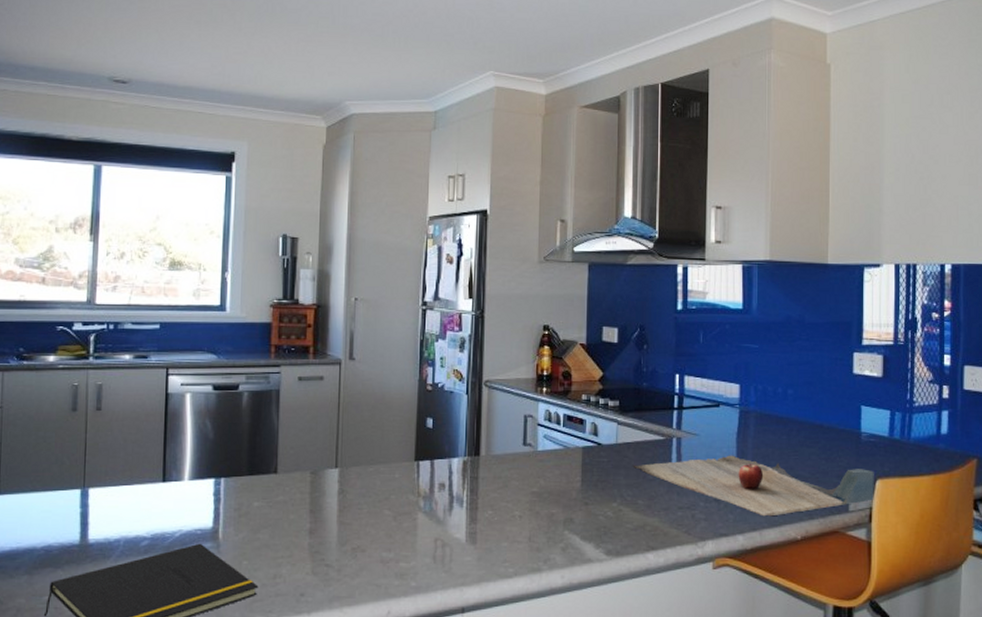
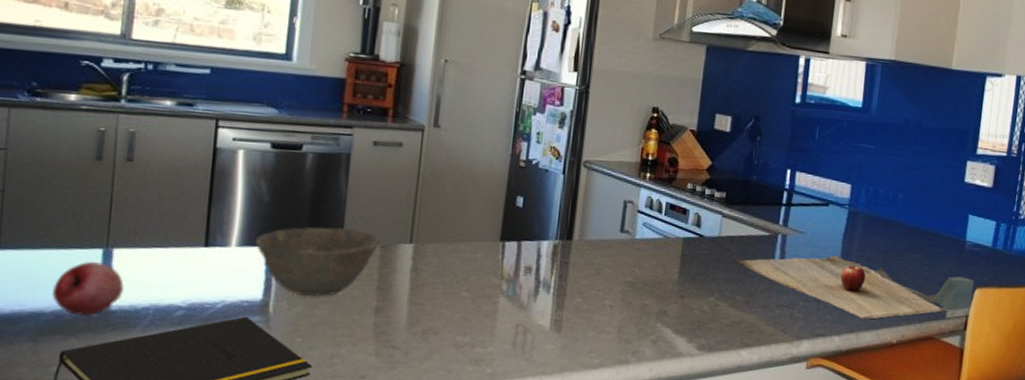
fruit: none [42,501,99,549] -> present [52,262,124,316]
bowl: none [204,458,310,521] -> present [255,226,380,296]

